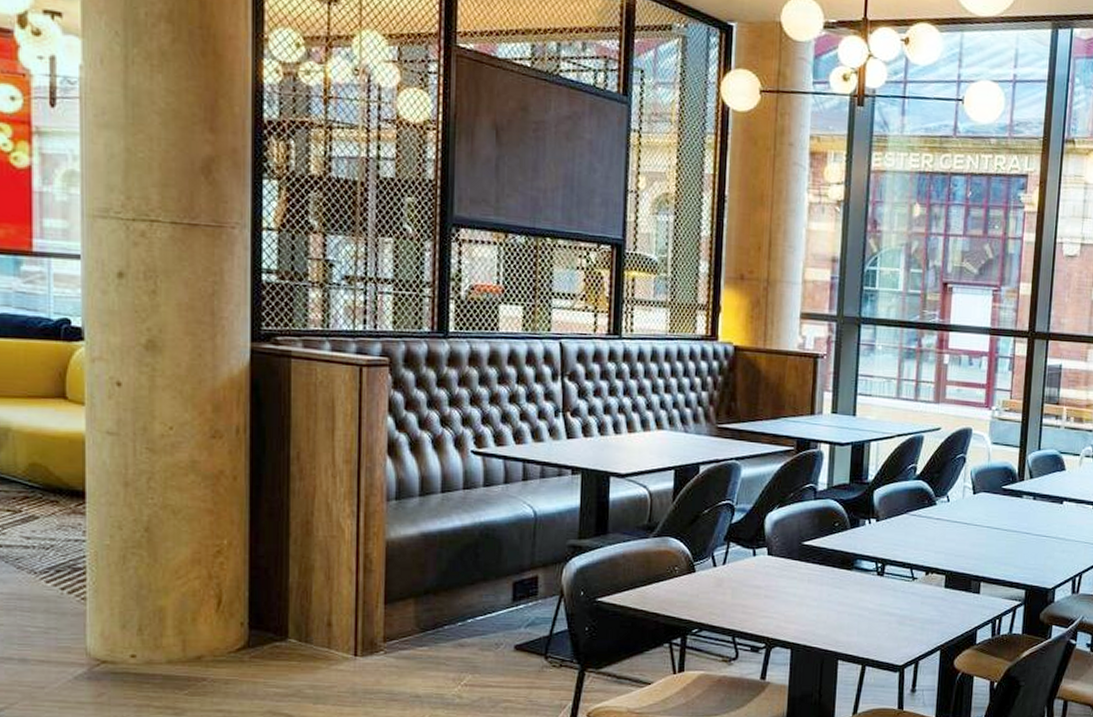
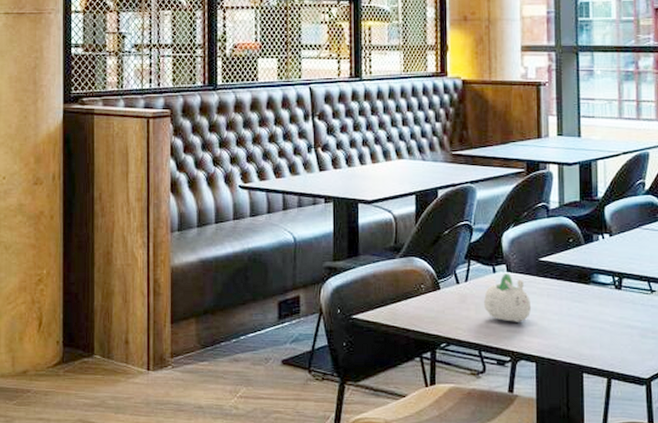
succulent planter: none [741,557,791,608] -> present [484,273,532,322]

